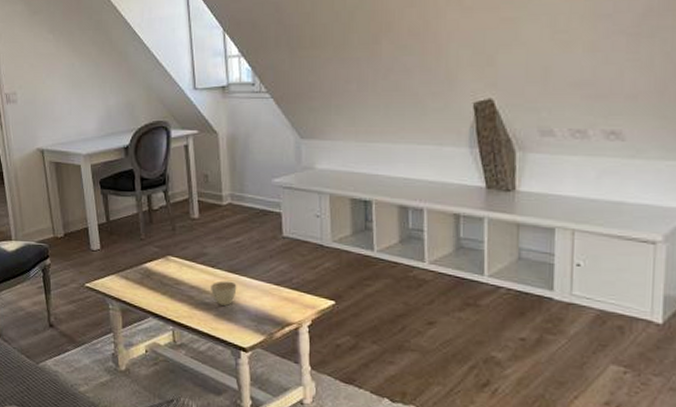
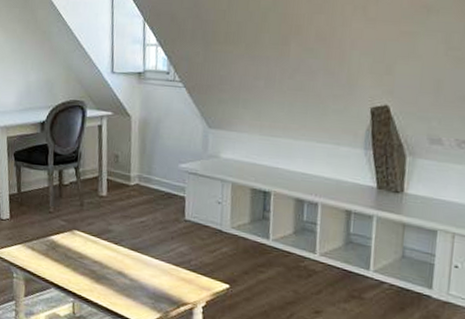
cup: present [211,281,237,306] -> none [112,257,138,282]

